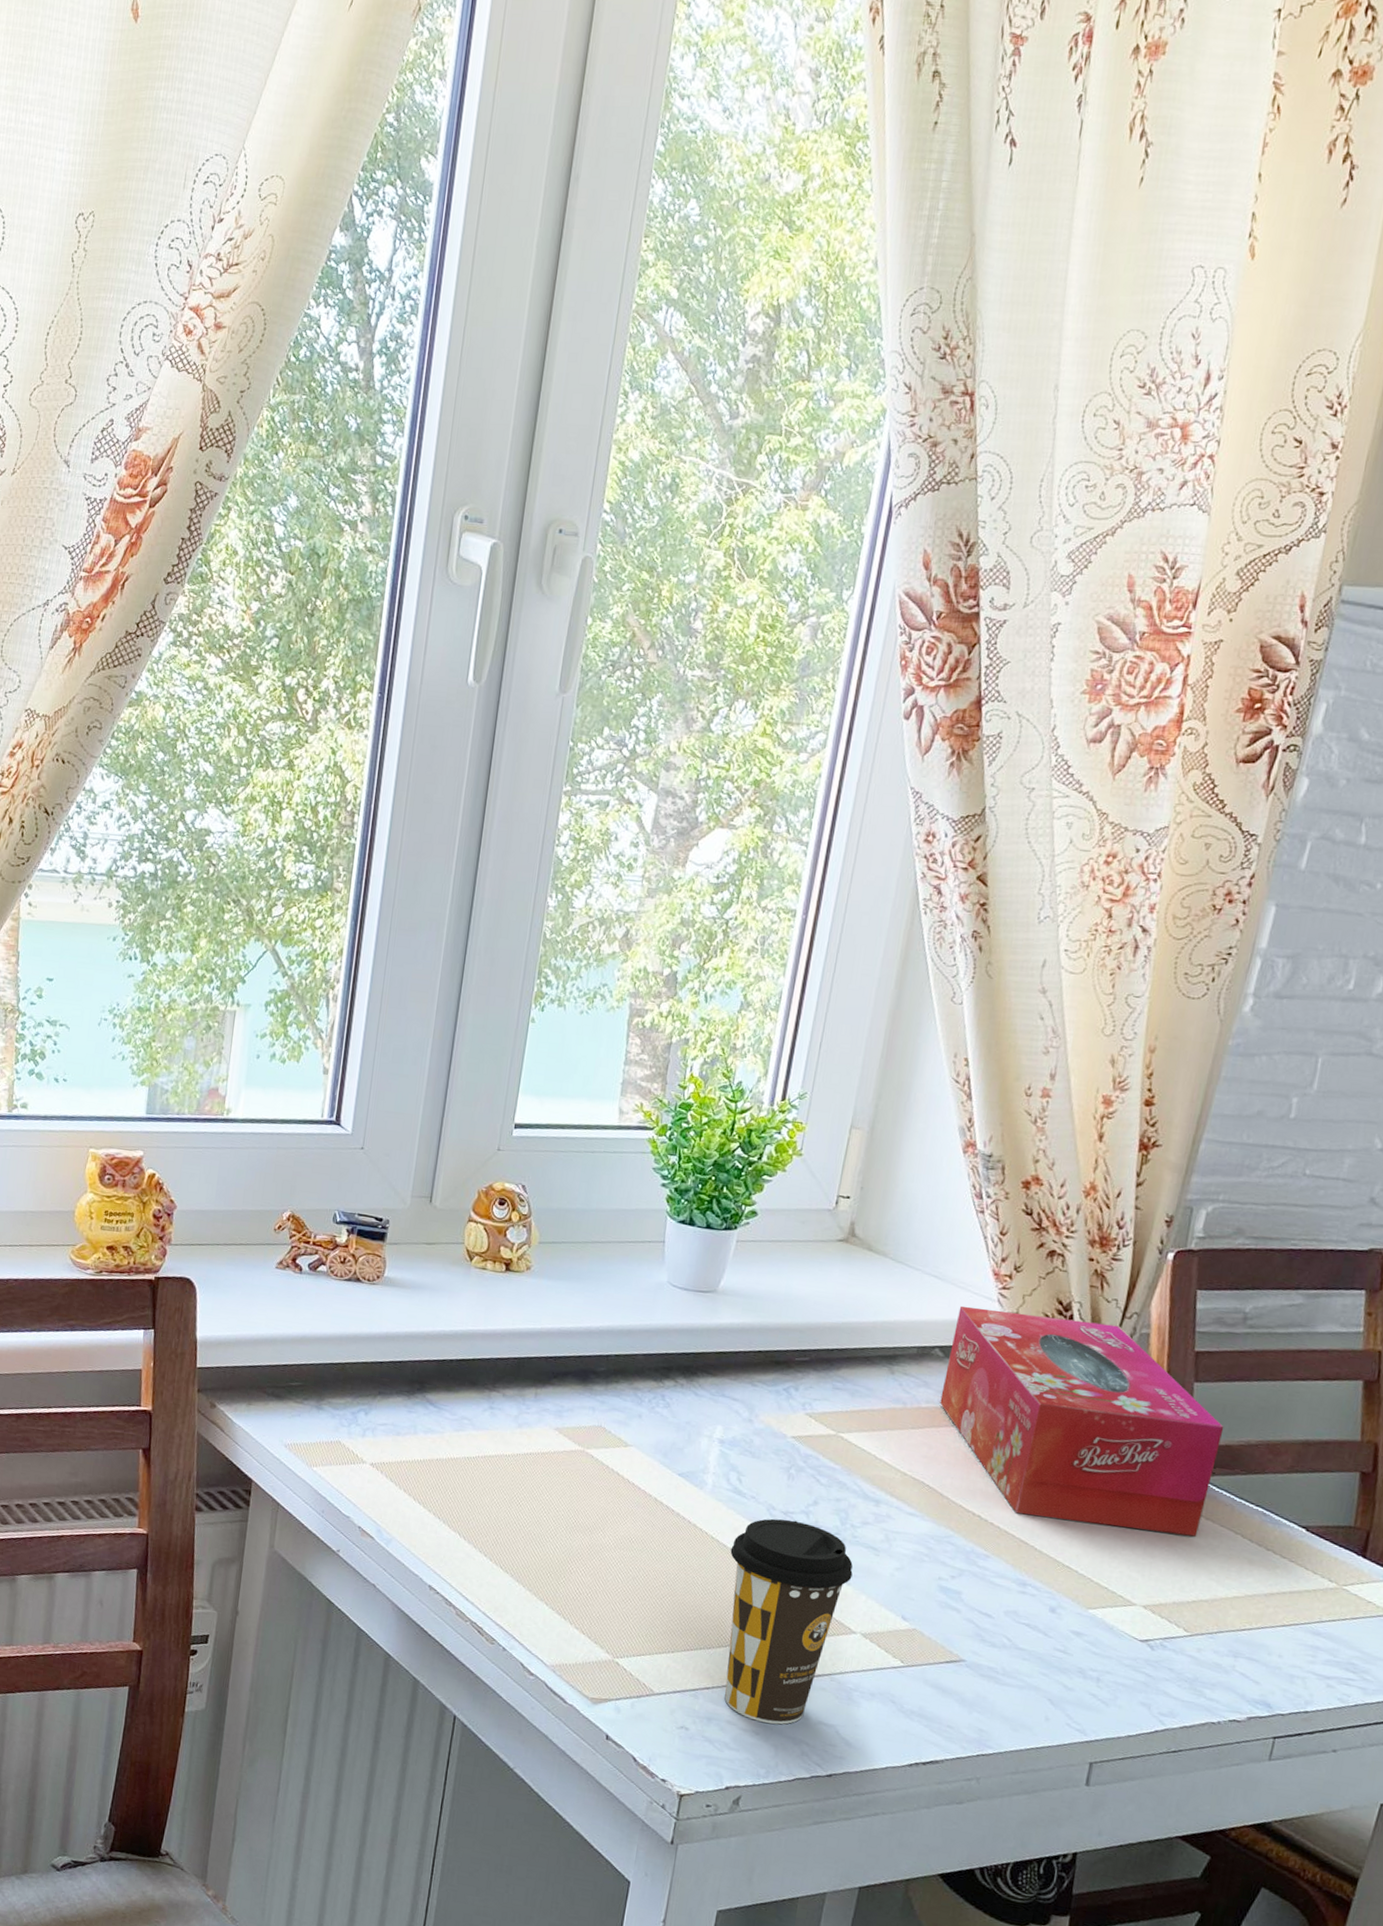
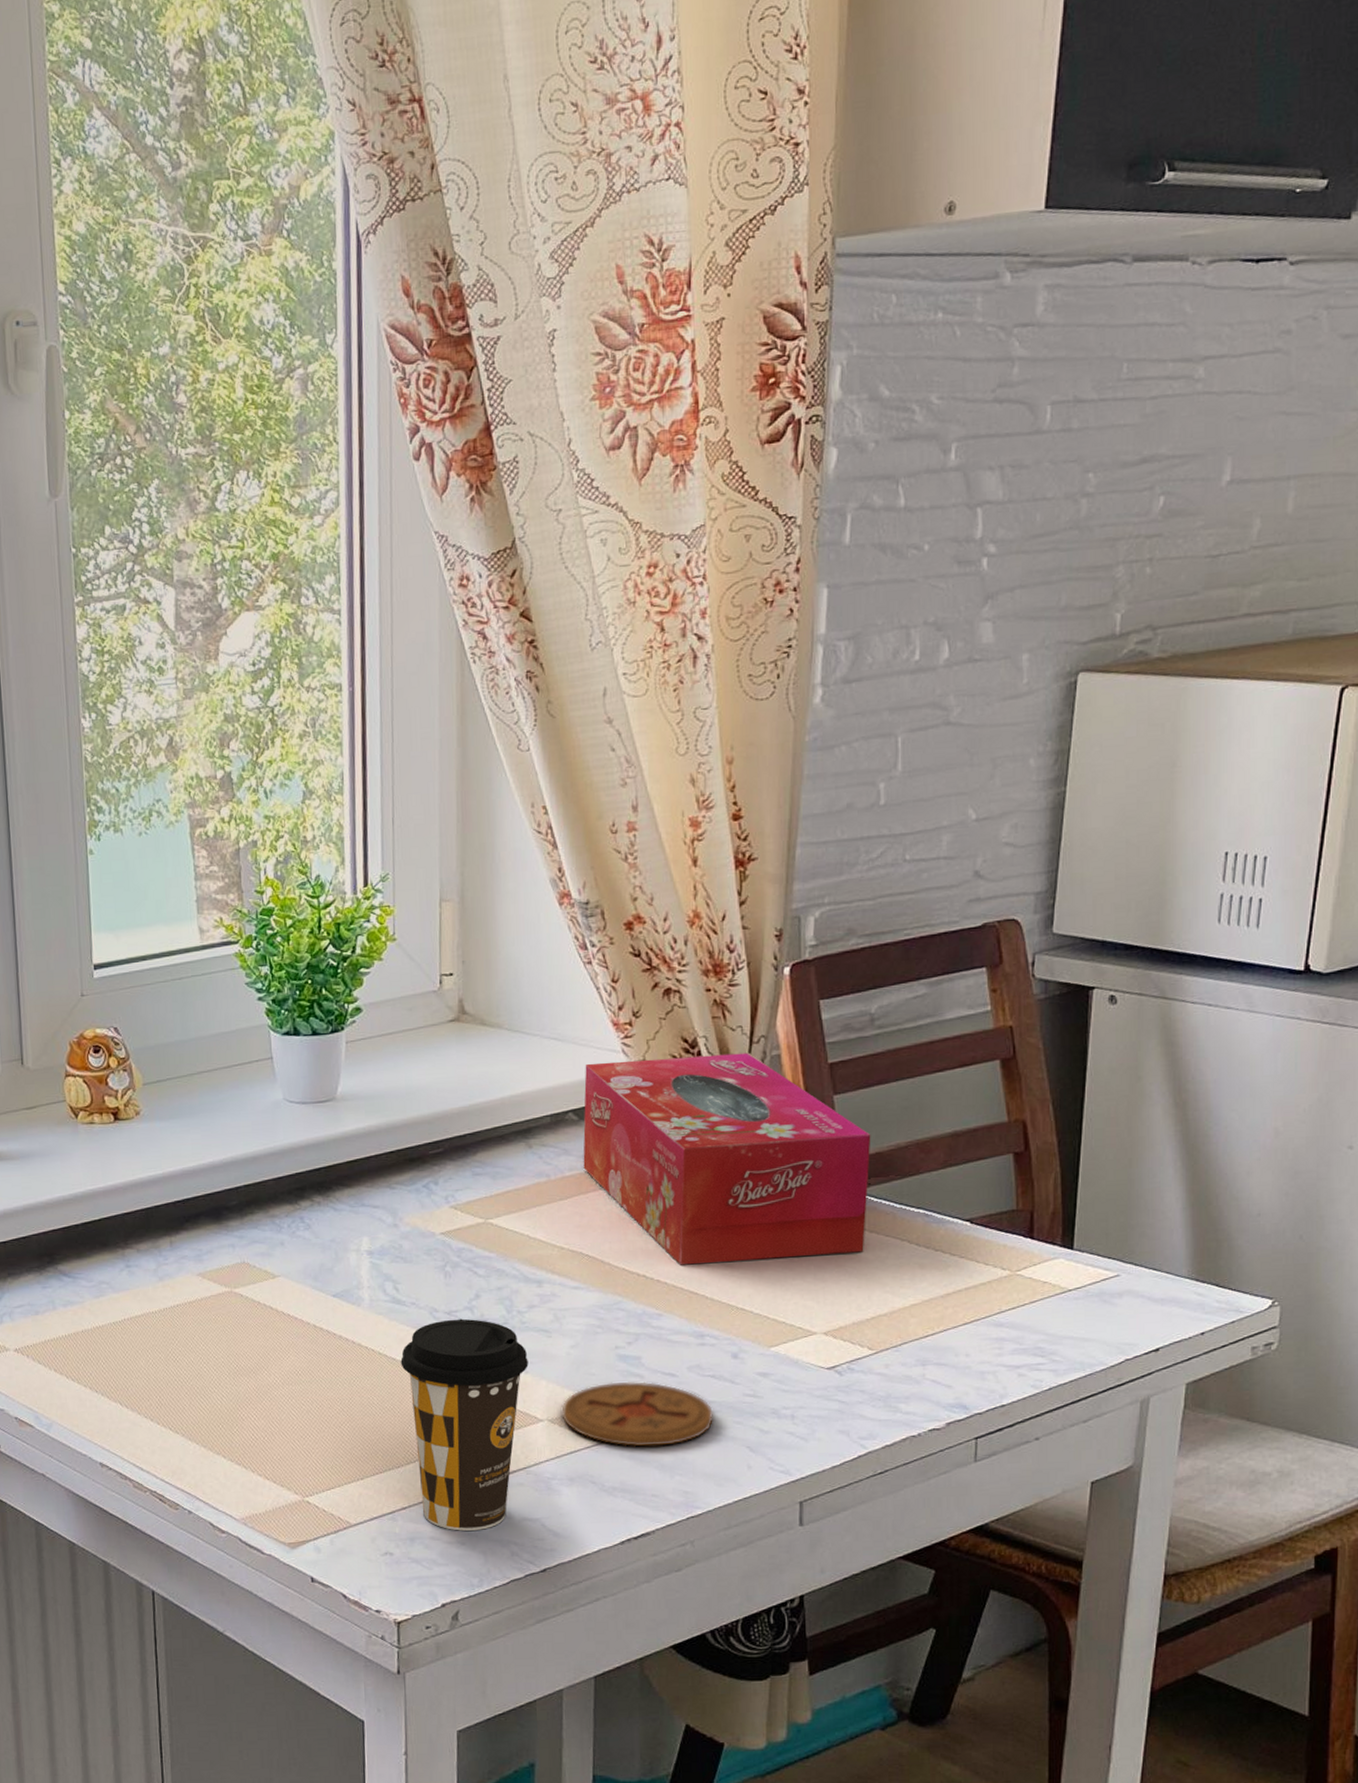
coaster: none [874,1609,1023,1683] -> present [561,1381,714,1447]

